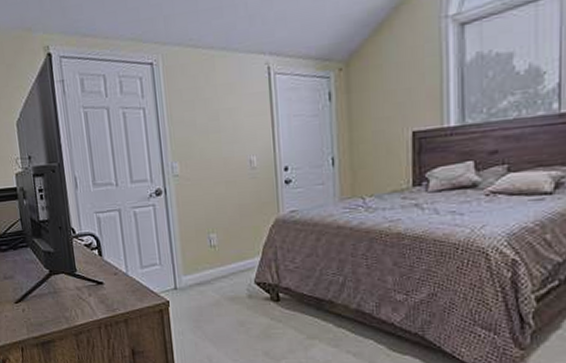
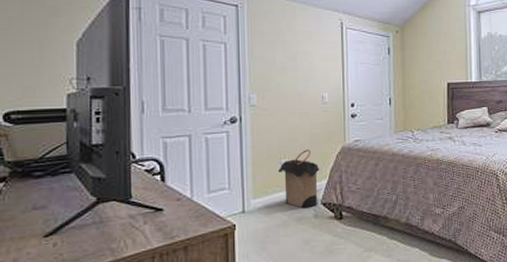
laundry hamper: none [207,222,252,288] -> present [279,149,320,209]

